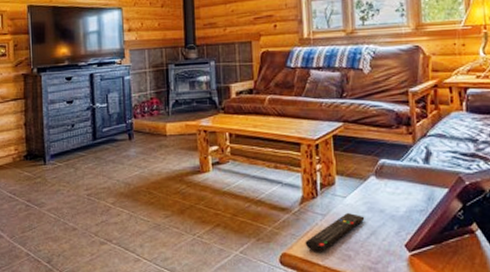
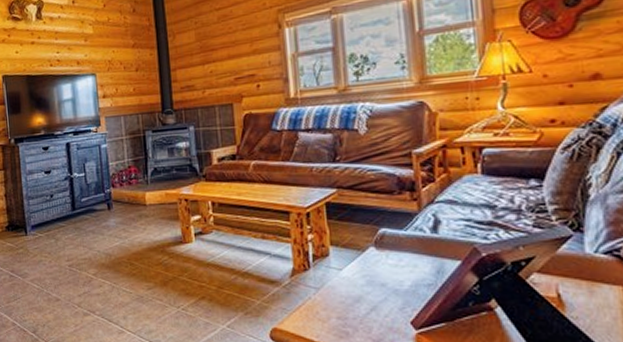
remote control: present [305,212,365,252] -> none [297,285,364,328]

